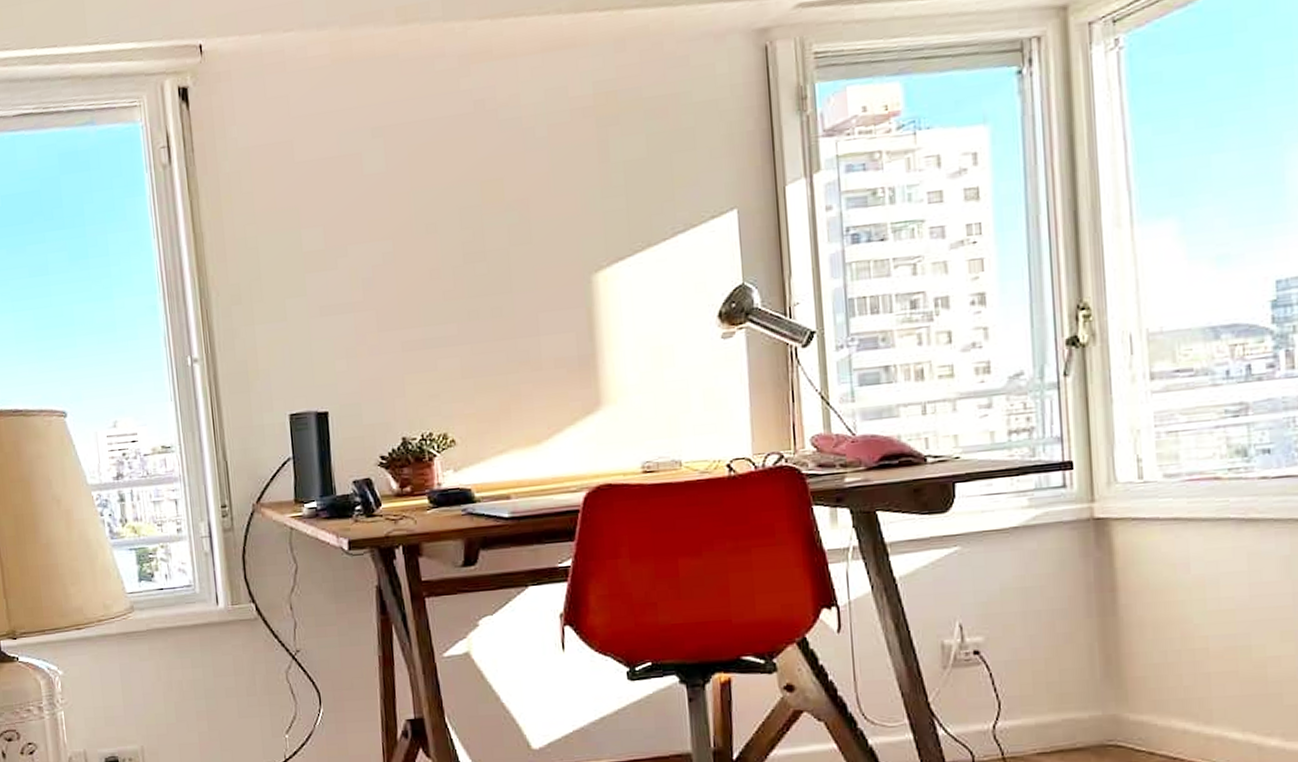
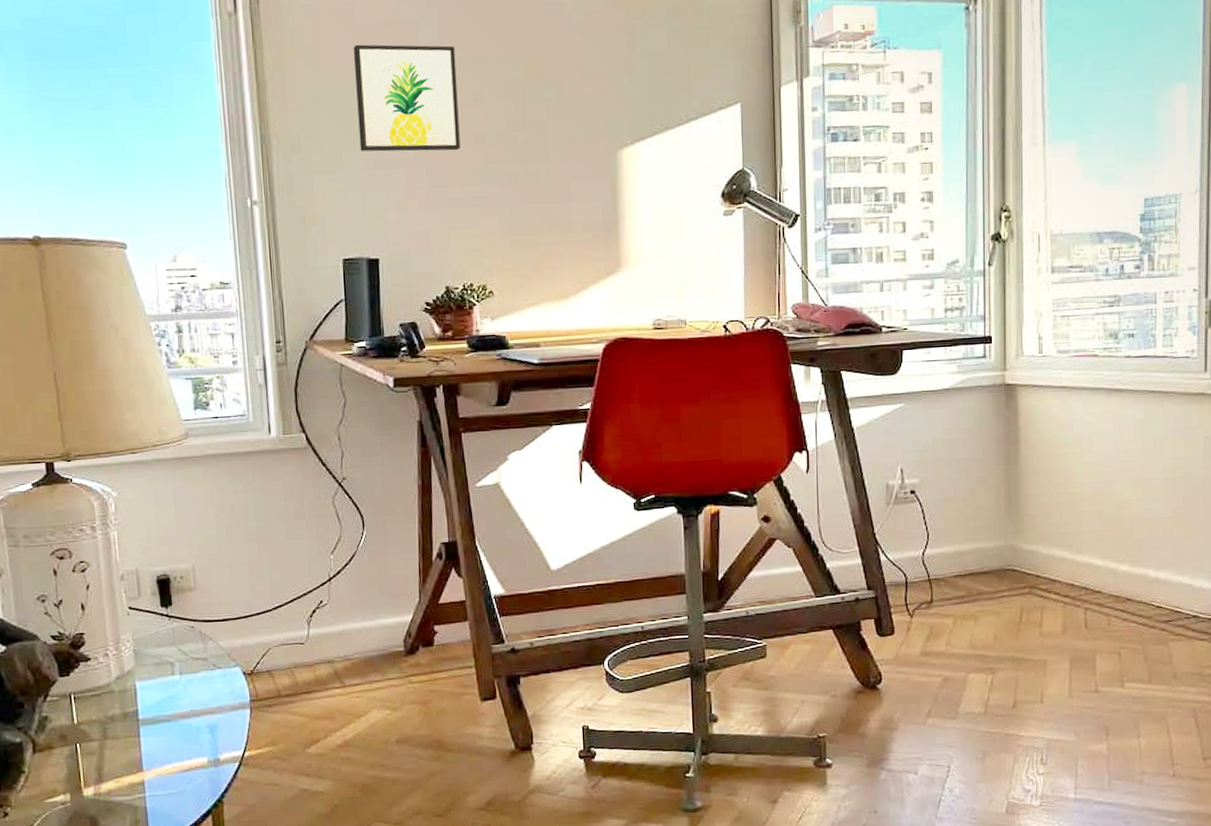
wall art: none [293,176,413,298] -> present [353,44,460,152]

